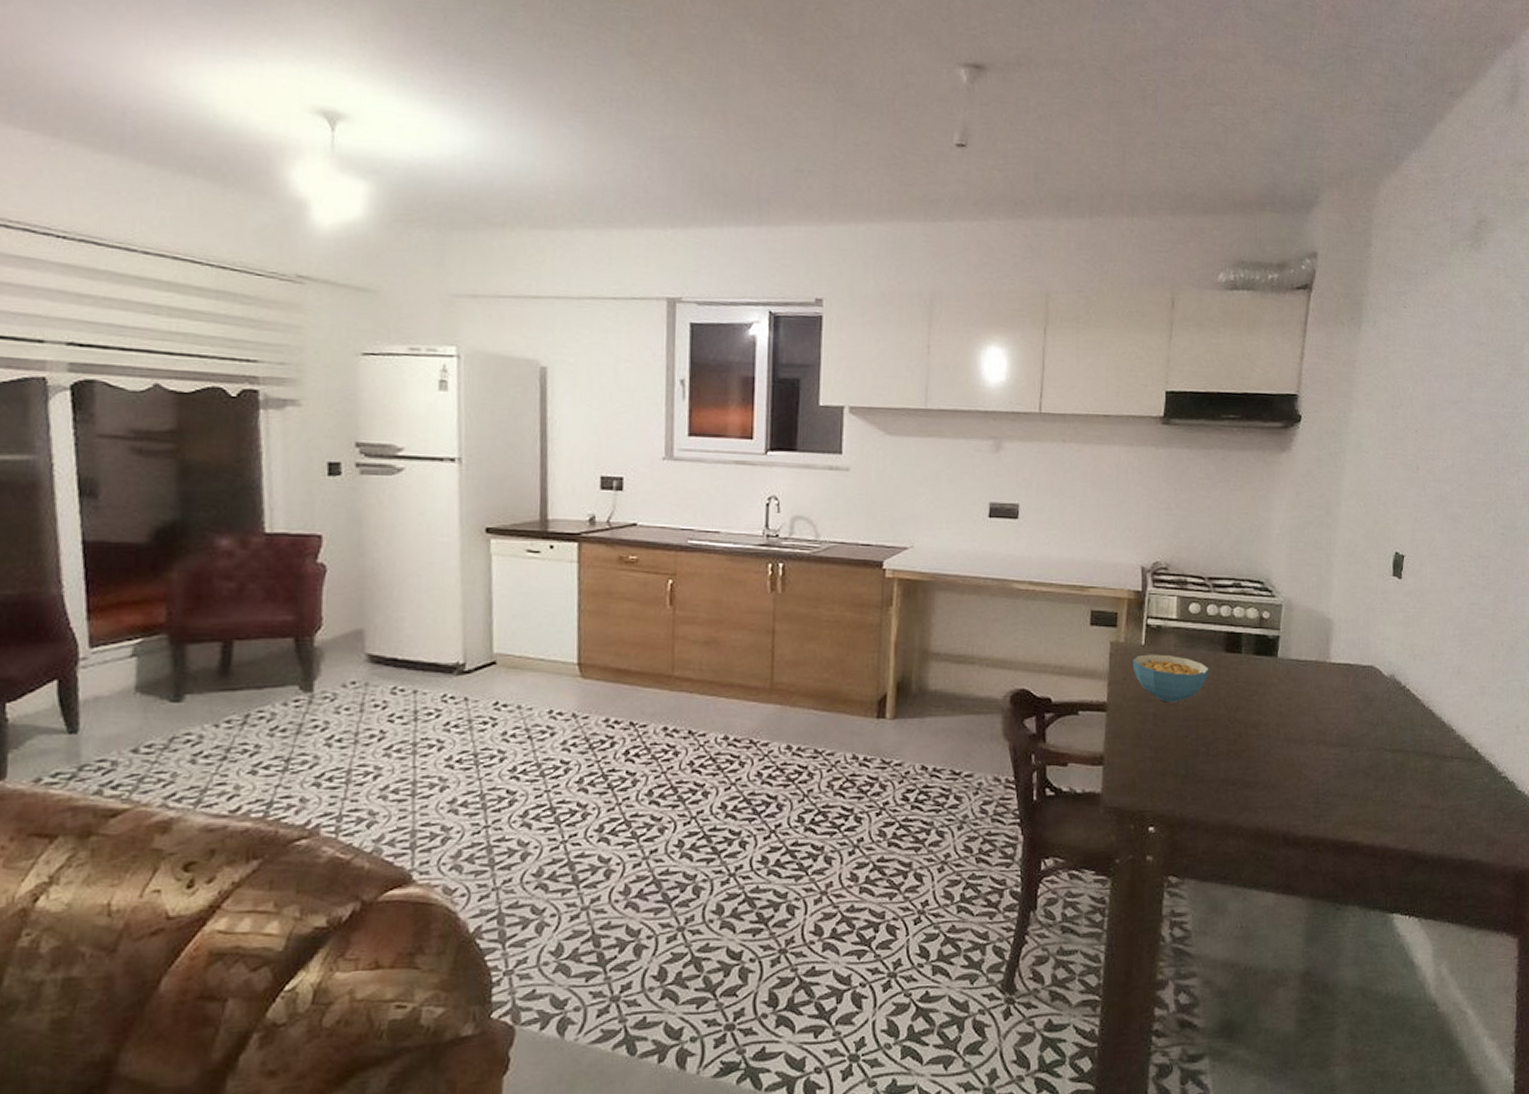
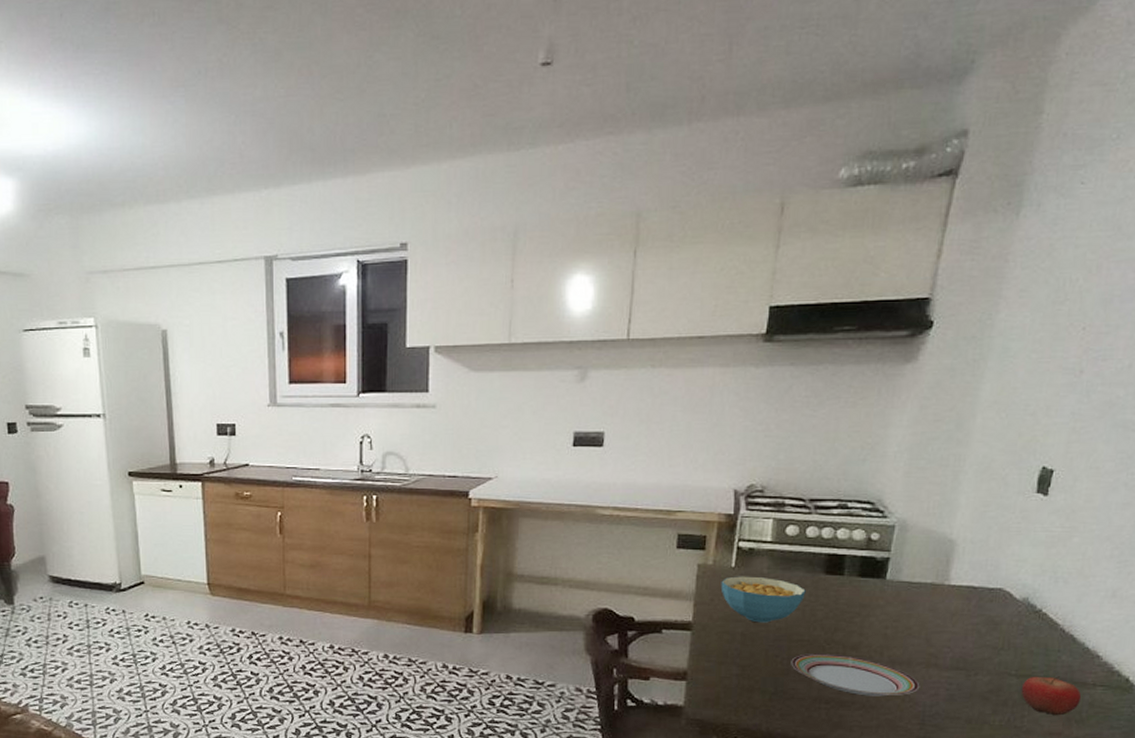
plate: none [1199,733,1313,776] -> present [791,653,920,697]
fruit: none [1395,750,1443,789] -> present [1021,676,1082,716]

